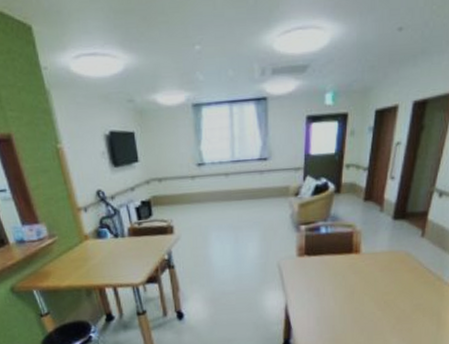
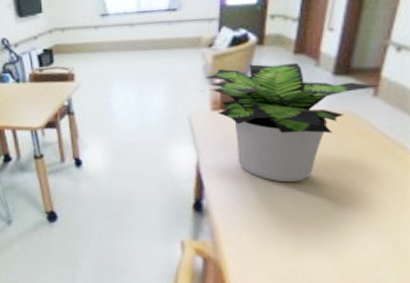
potted plant: none [289,209,426,317] -> present [201,62,379,183]

